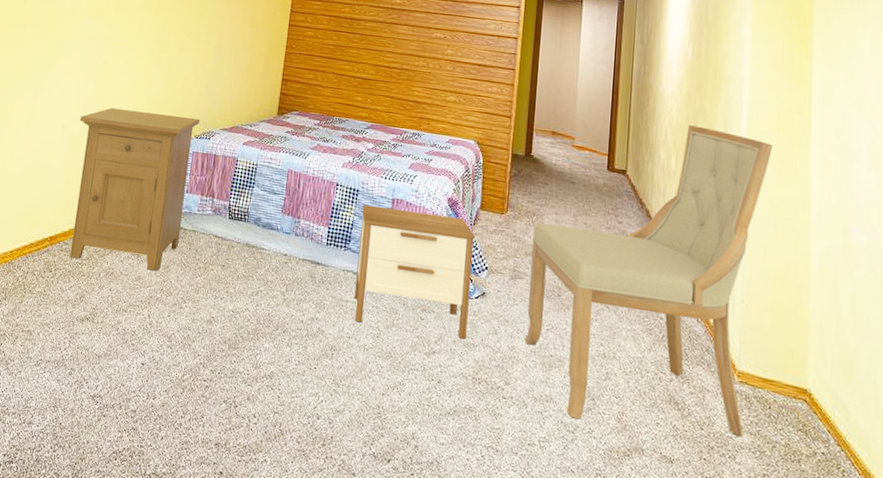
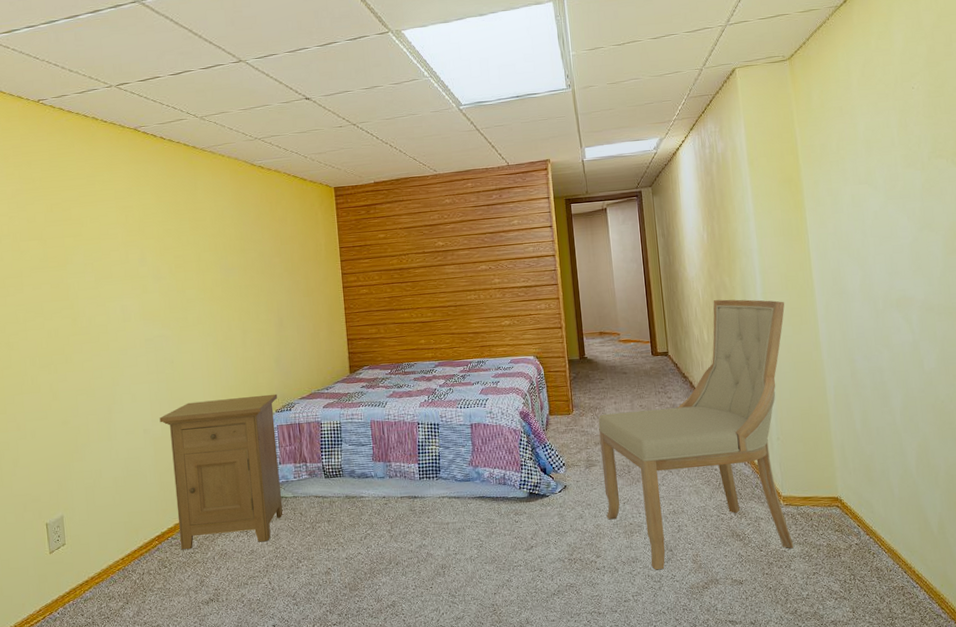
nightstand: present [354,204,475,340] -> none [445,427,557,539]

